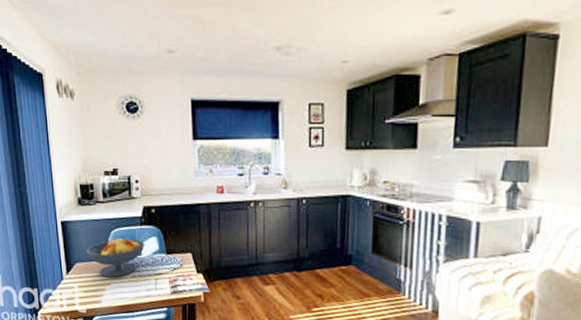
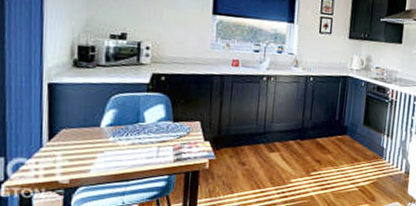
fruit bowl: present [86,237,145,278] -> none [77,103,150,145]

